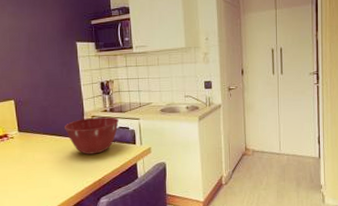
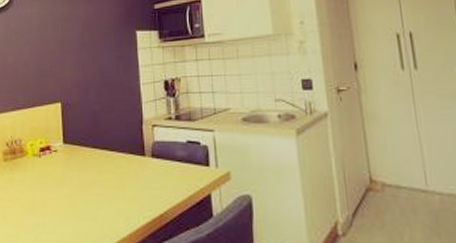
mixing bowl: present [65,116,119,154] -> none [118,126,187,178]

